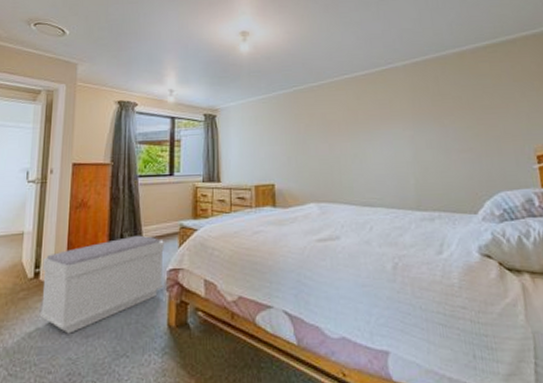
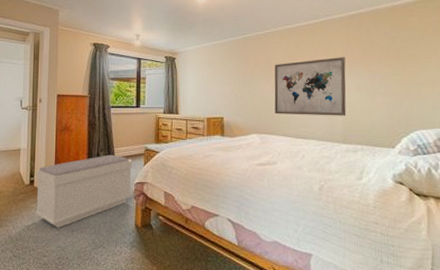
wall art: none [332,109,419,179] -> present [274,57,346,116]

